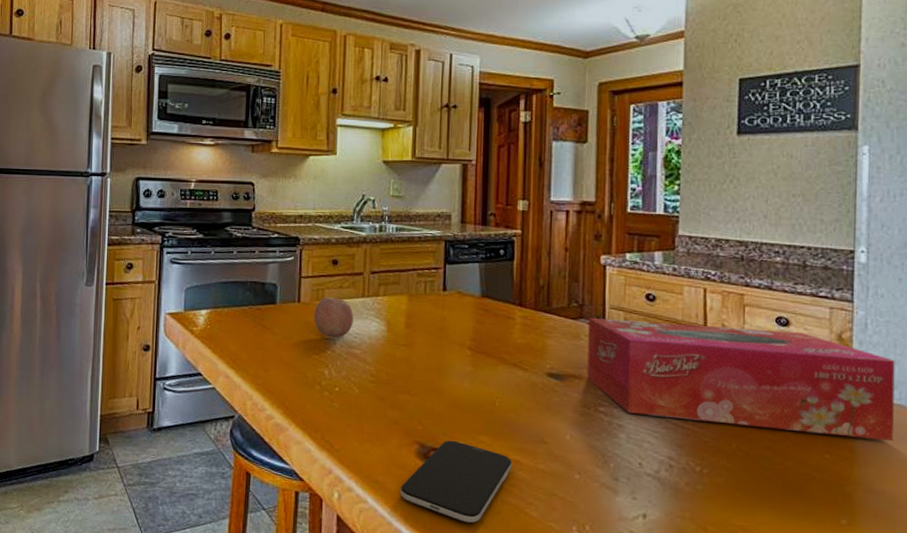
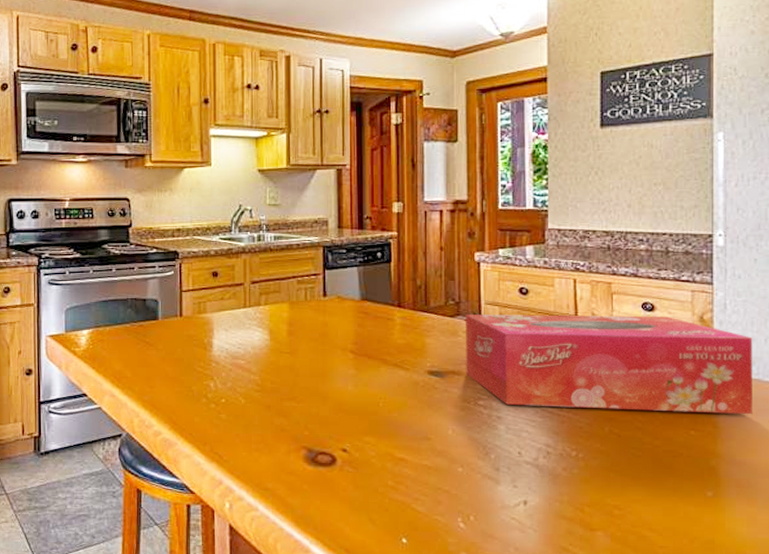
fruit: present [314,297,354,339] -> none [197,310,236,351]
smartphone: present [399,440,513,524] -> none [290,443,398,523]

